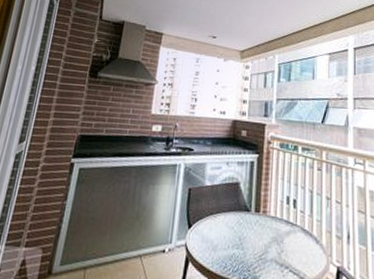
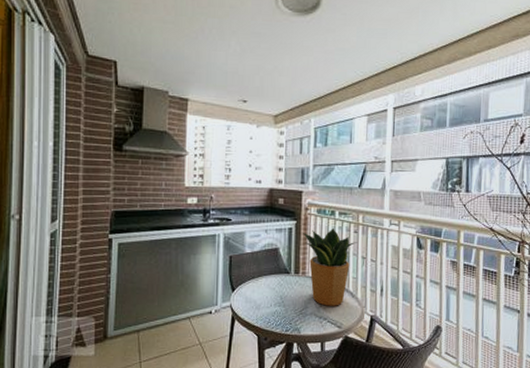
potted plant: none [264,163,321,253] -> present [302,227,358,306]

